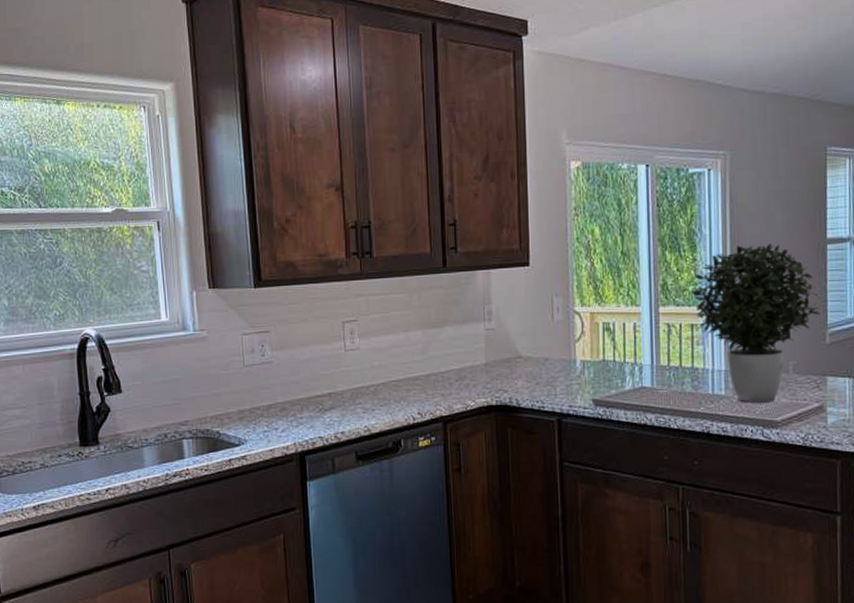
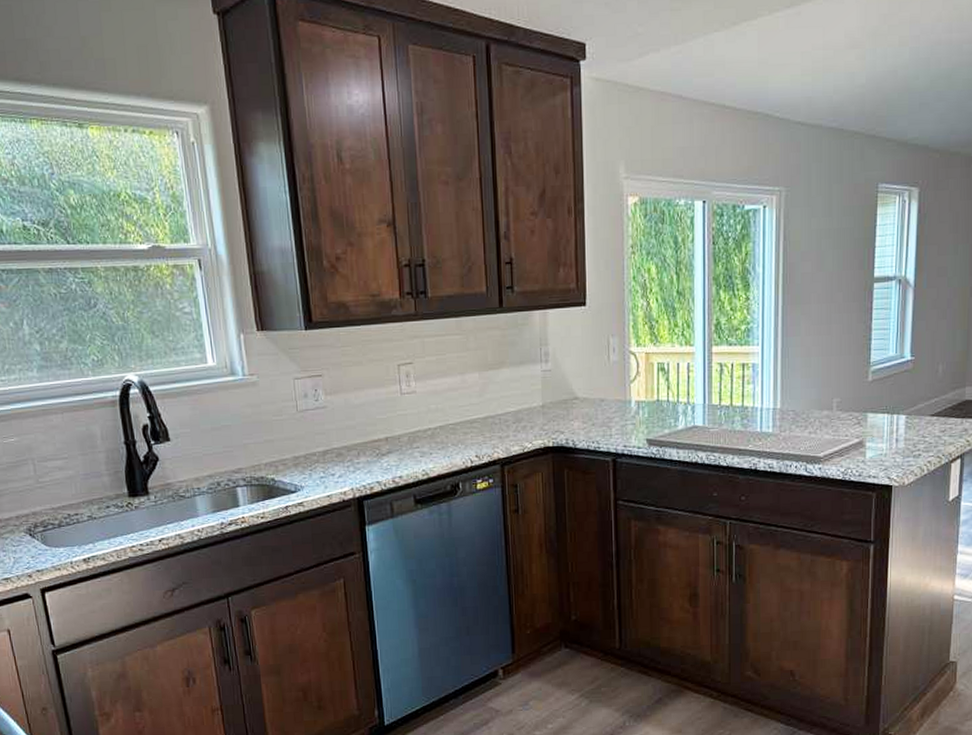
potted plant: present [692,244,820,403] -> none [745,282,864,440]

